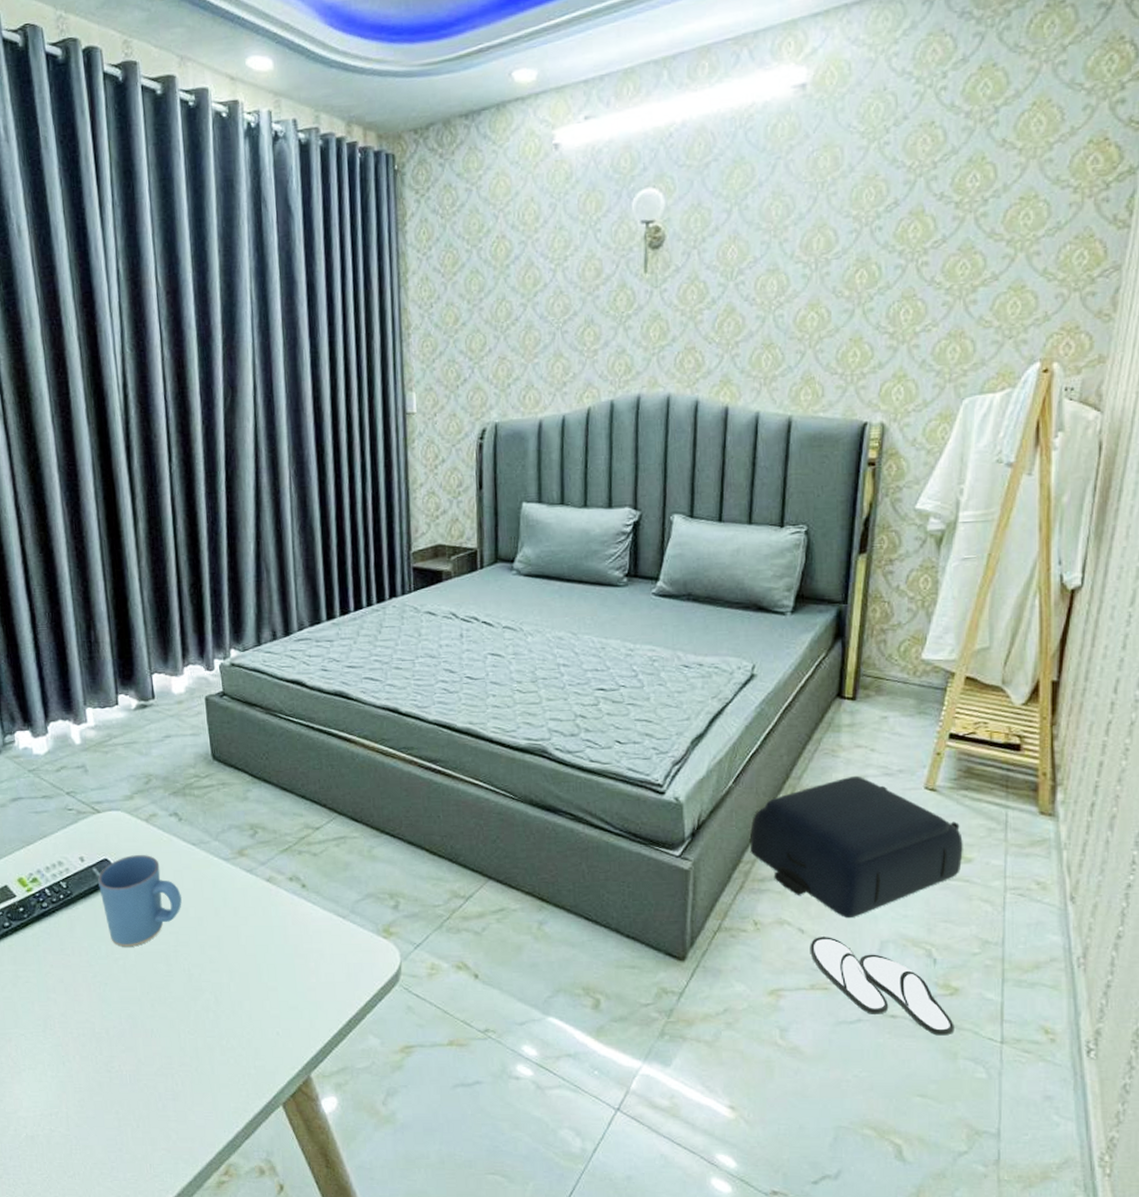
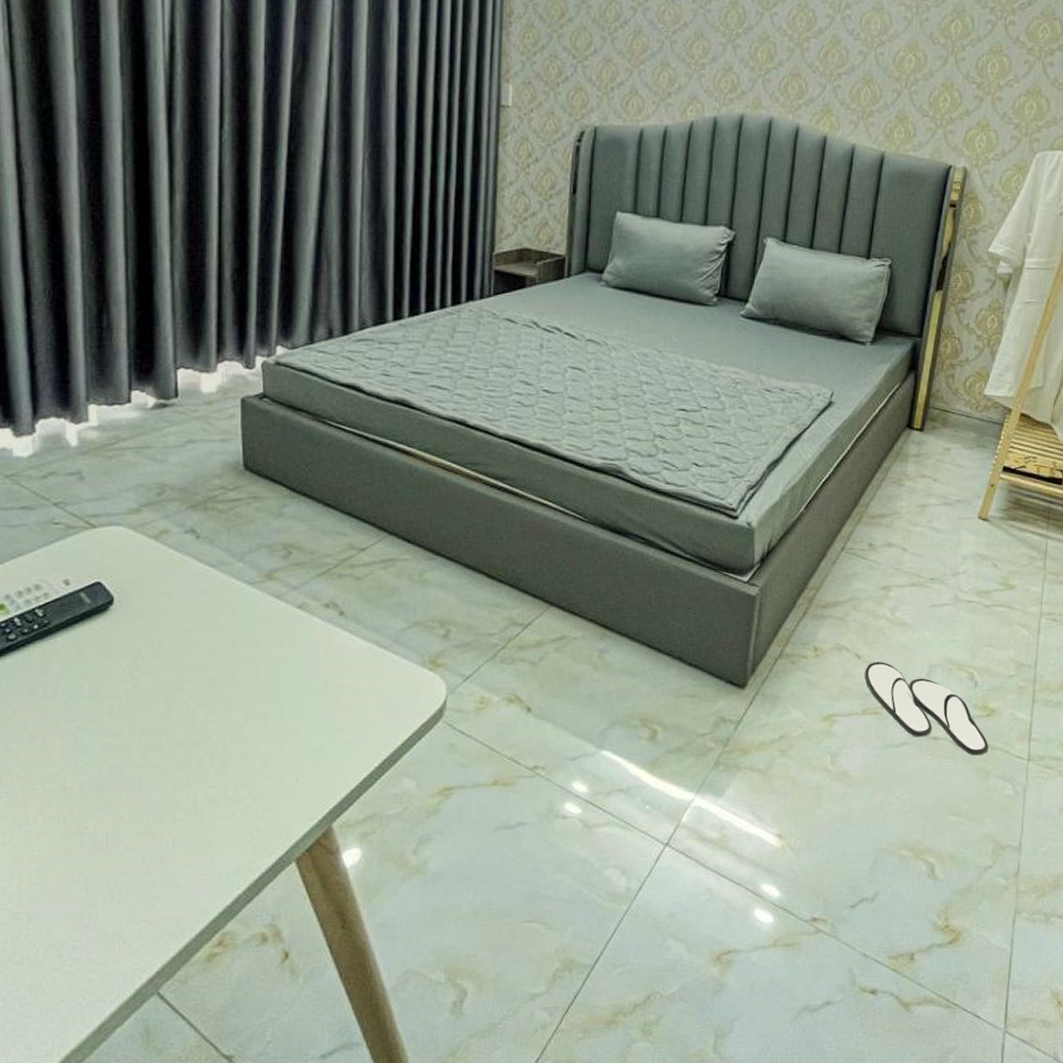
mug: present [98,855,182,947] -> none [86,578,192,685]
suitcase: present [750,775,963,919] -> none [815,504,1008,644]

